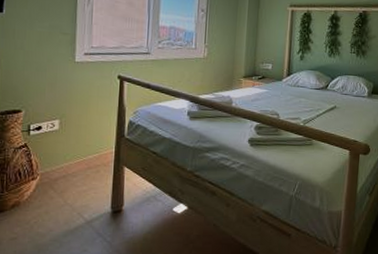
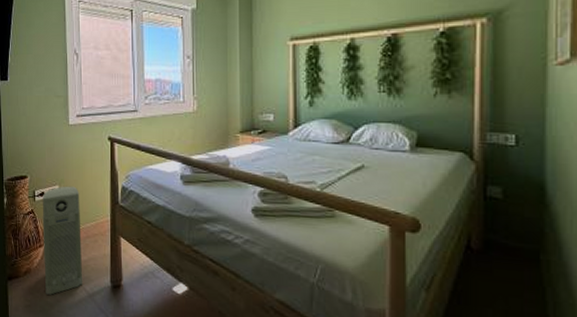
air purifier: none [36,120,83,225] -> present [42,186,83,295]

